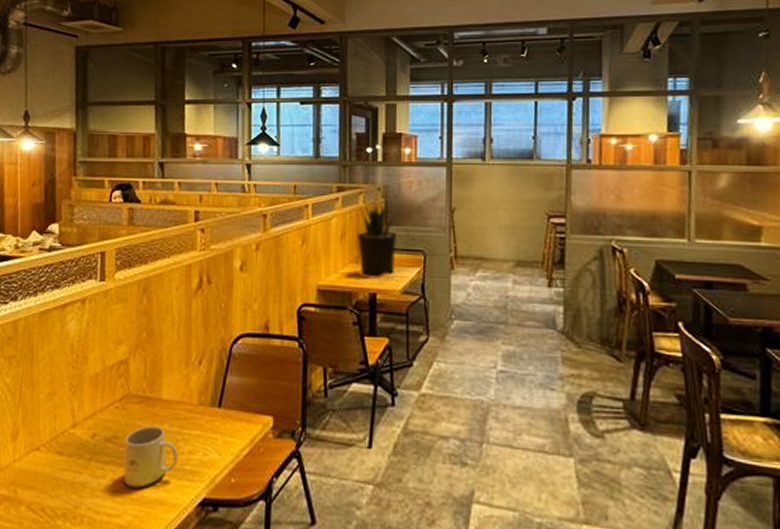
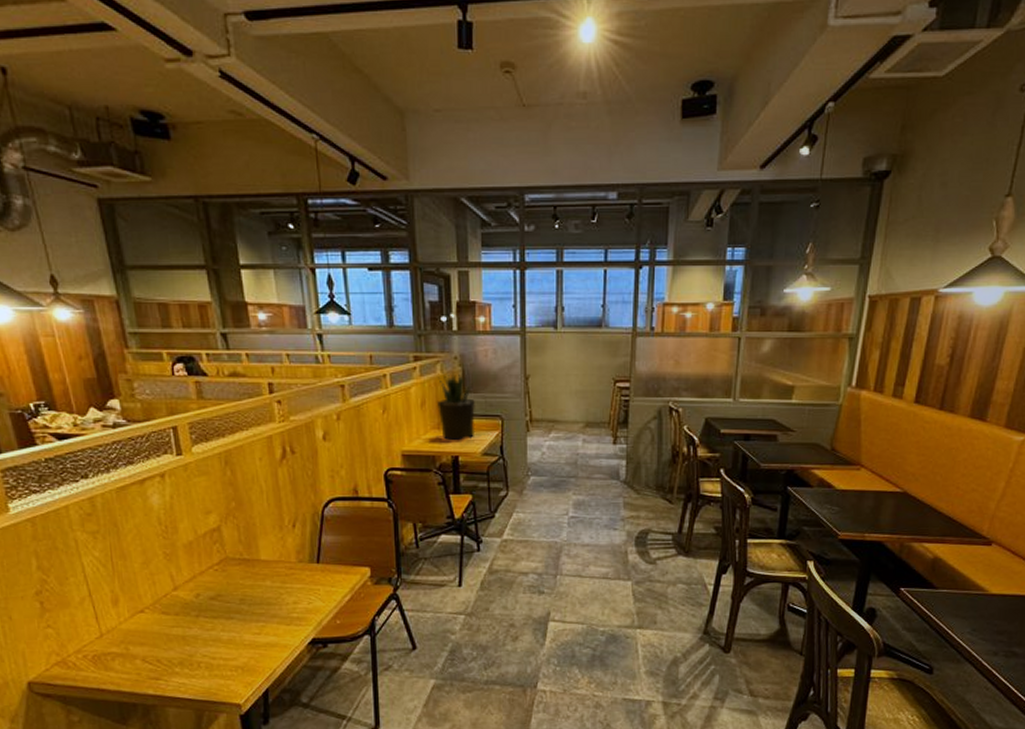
mug: present [122,426,179,489] -> none [228,584,285,636]

